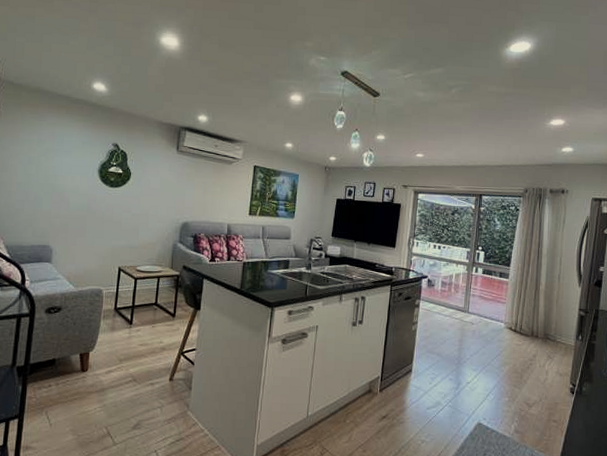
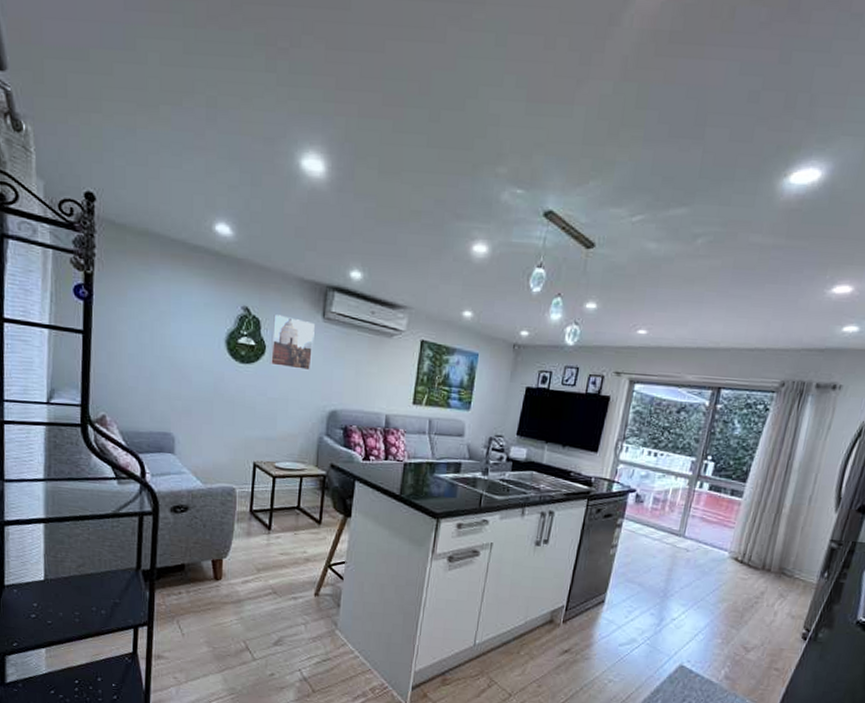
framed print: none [134,149,171,192] -> present [269,315,315,371]

